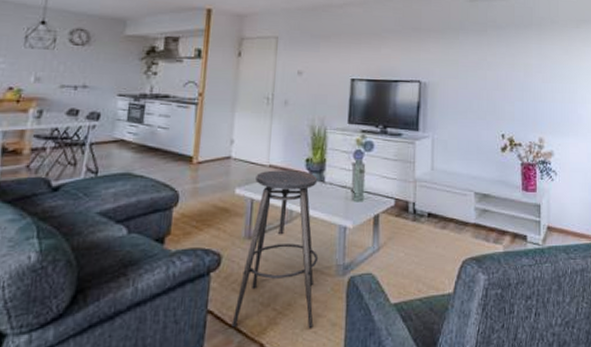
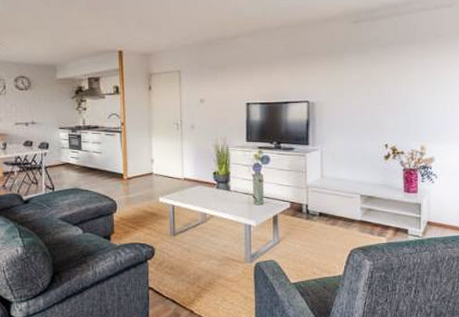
stool: present [231,170,319,328] -> none [168,182,230,300]

